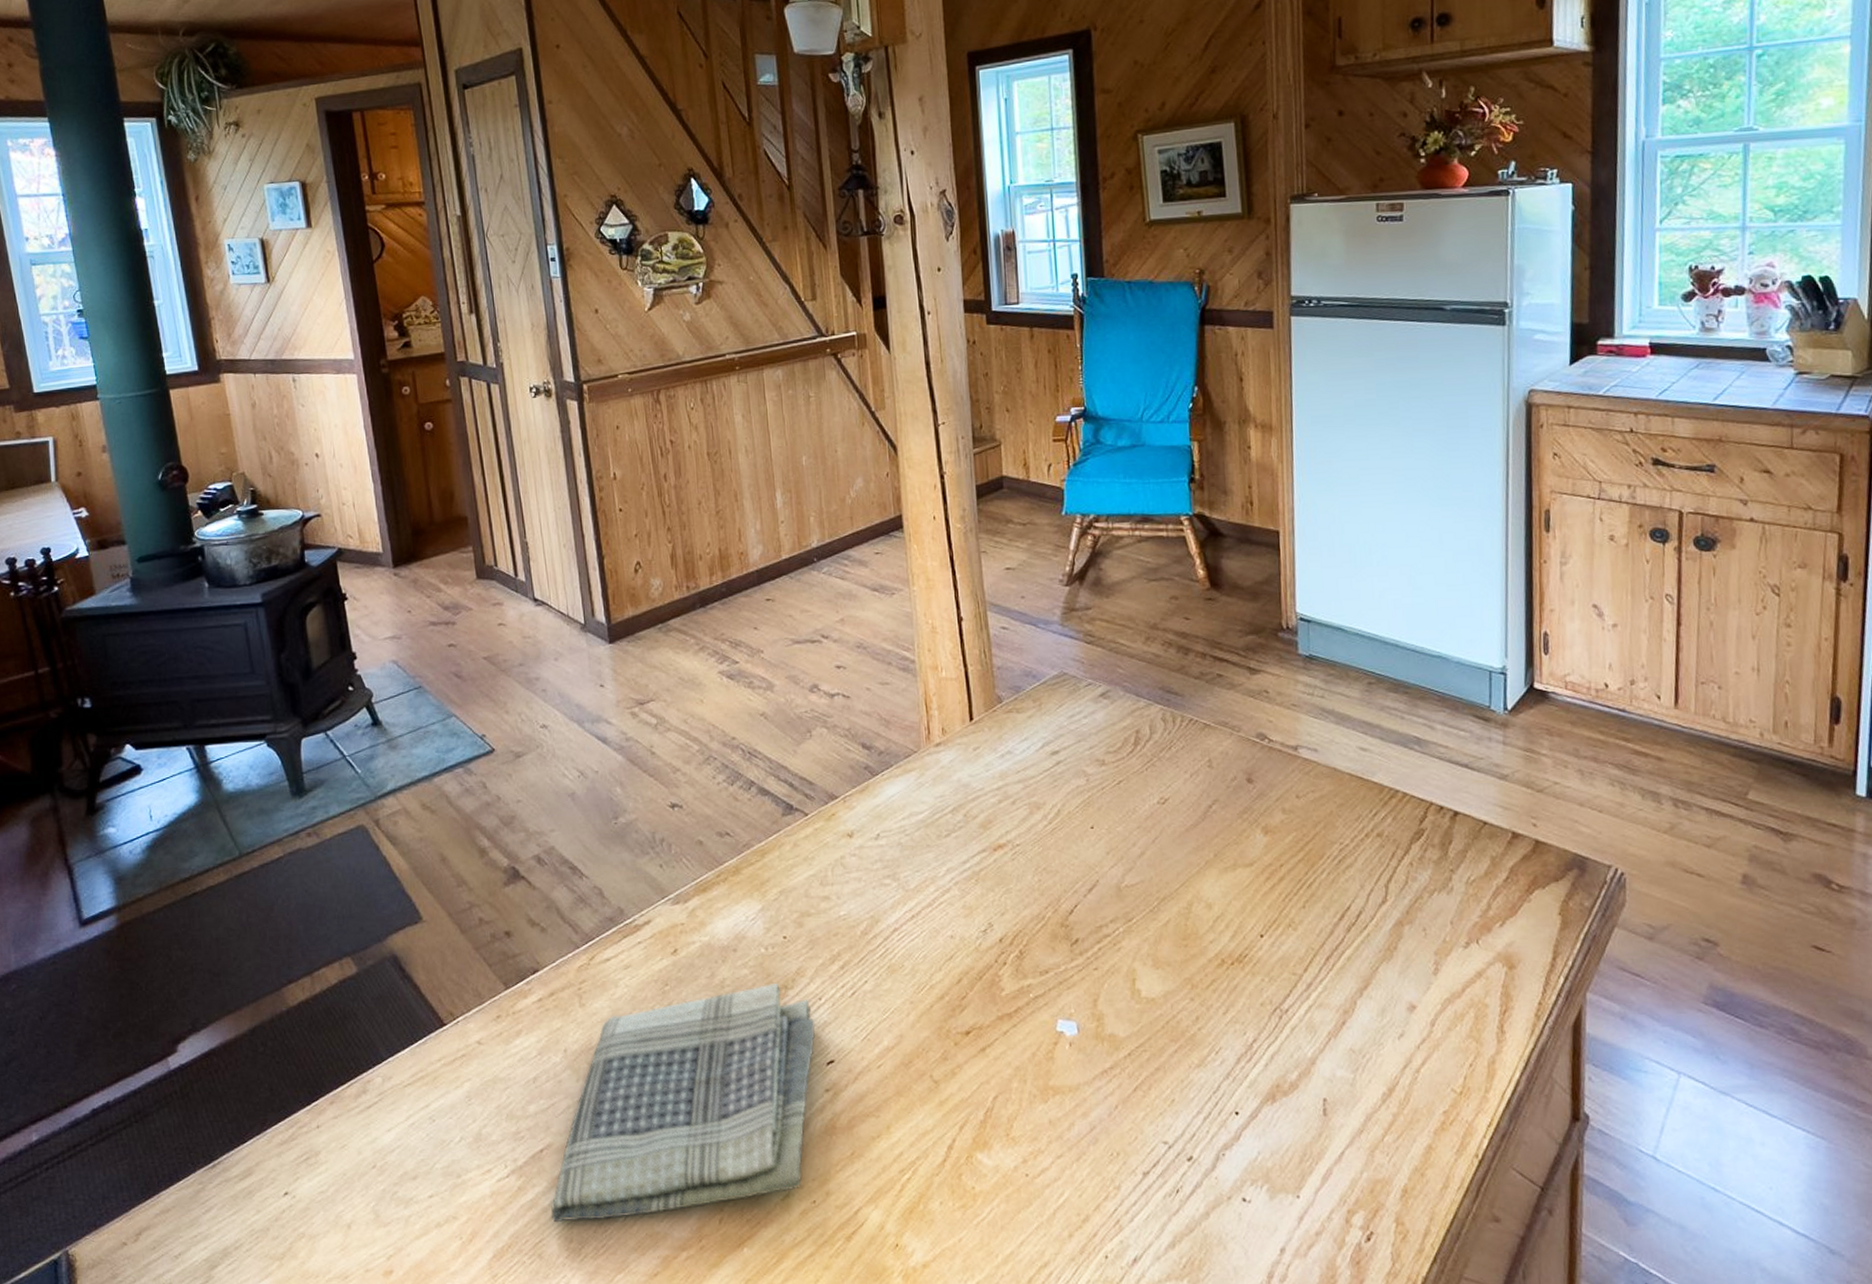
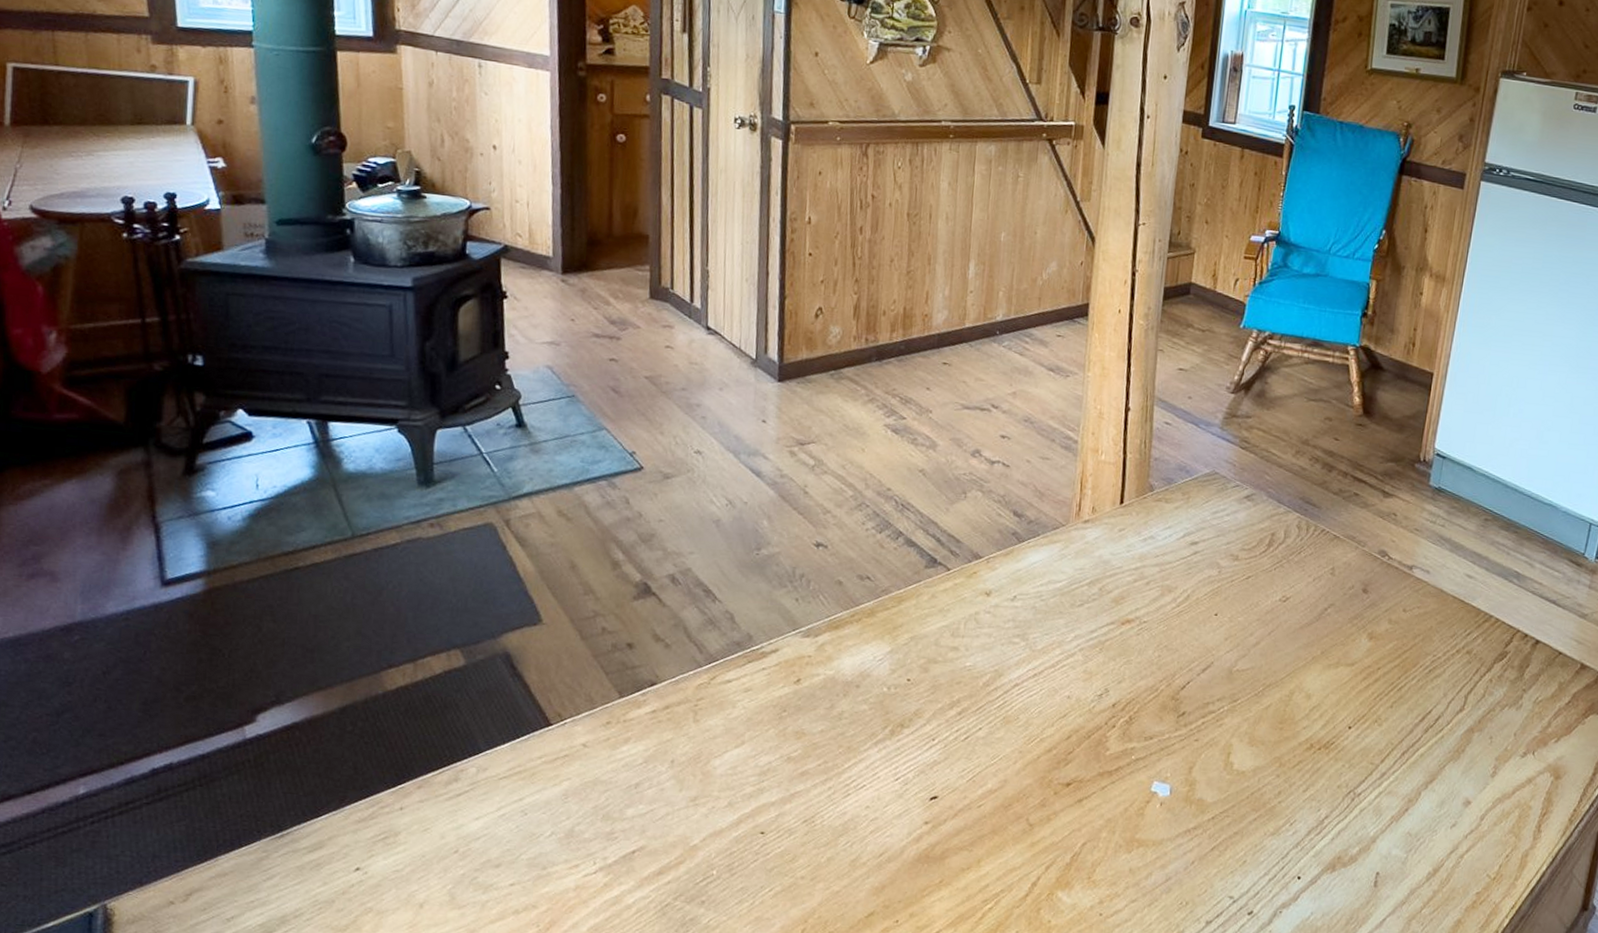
dish towel: present [550,982,815,1223] -> none [633,720,925,921]

